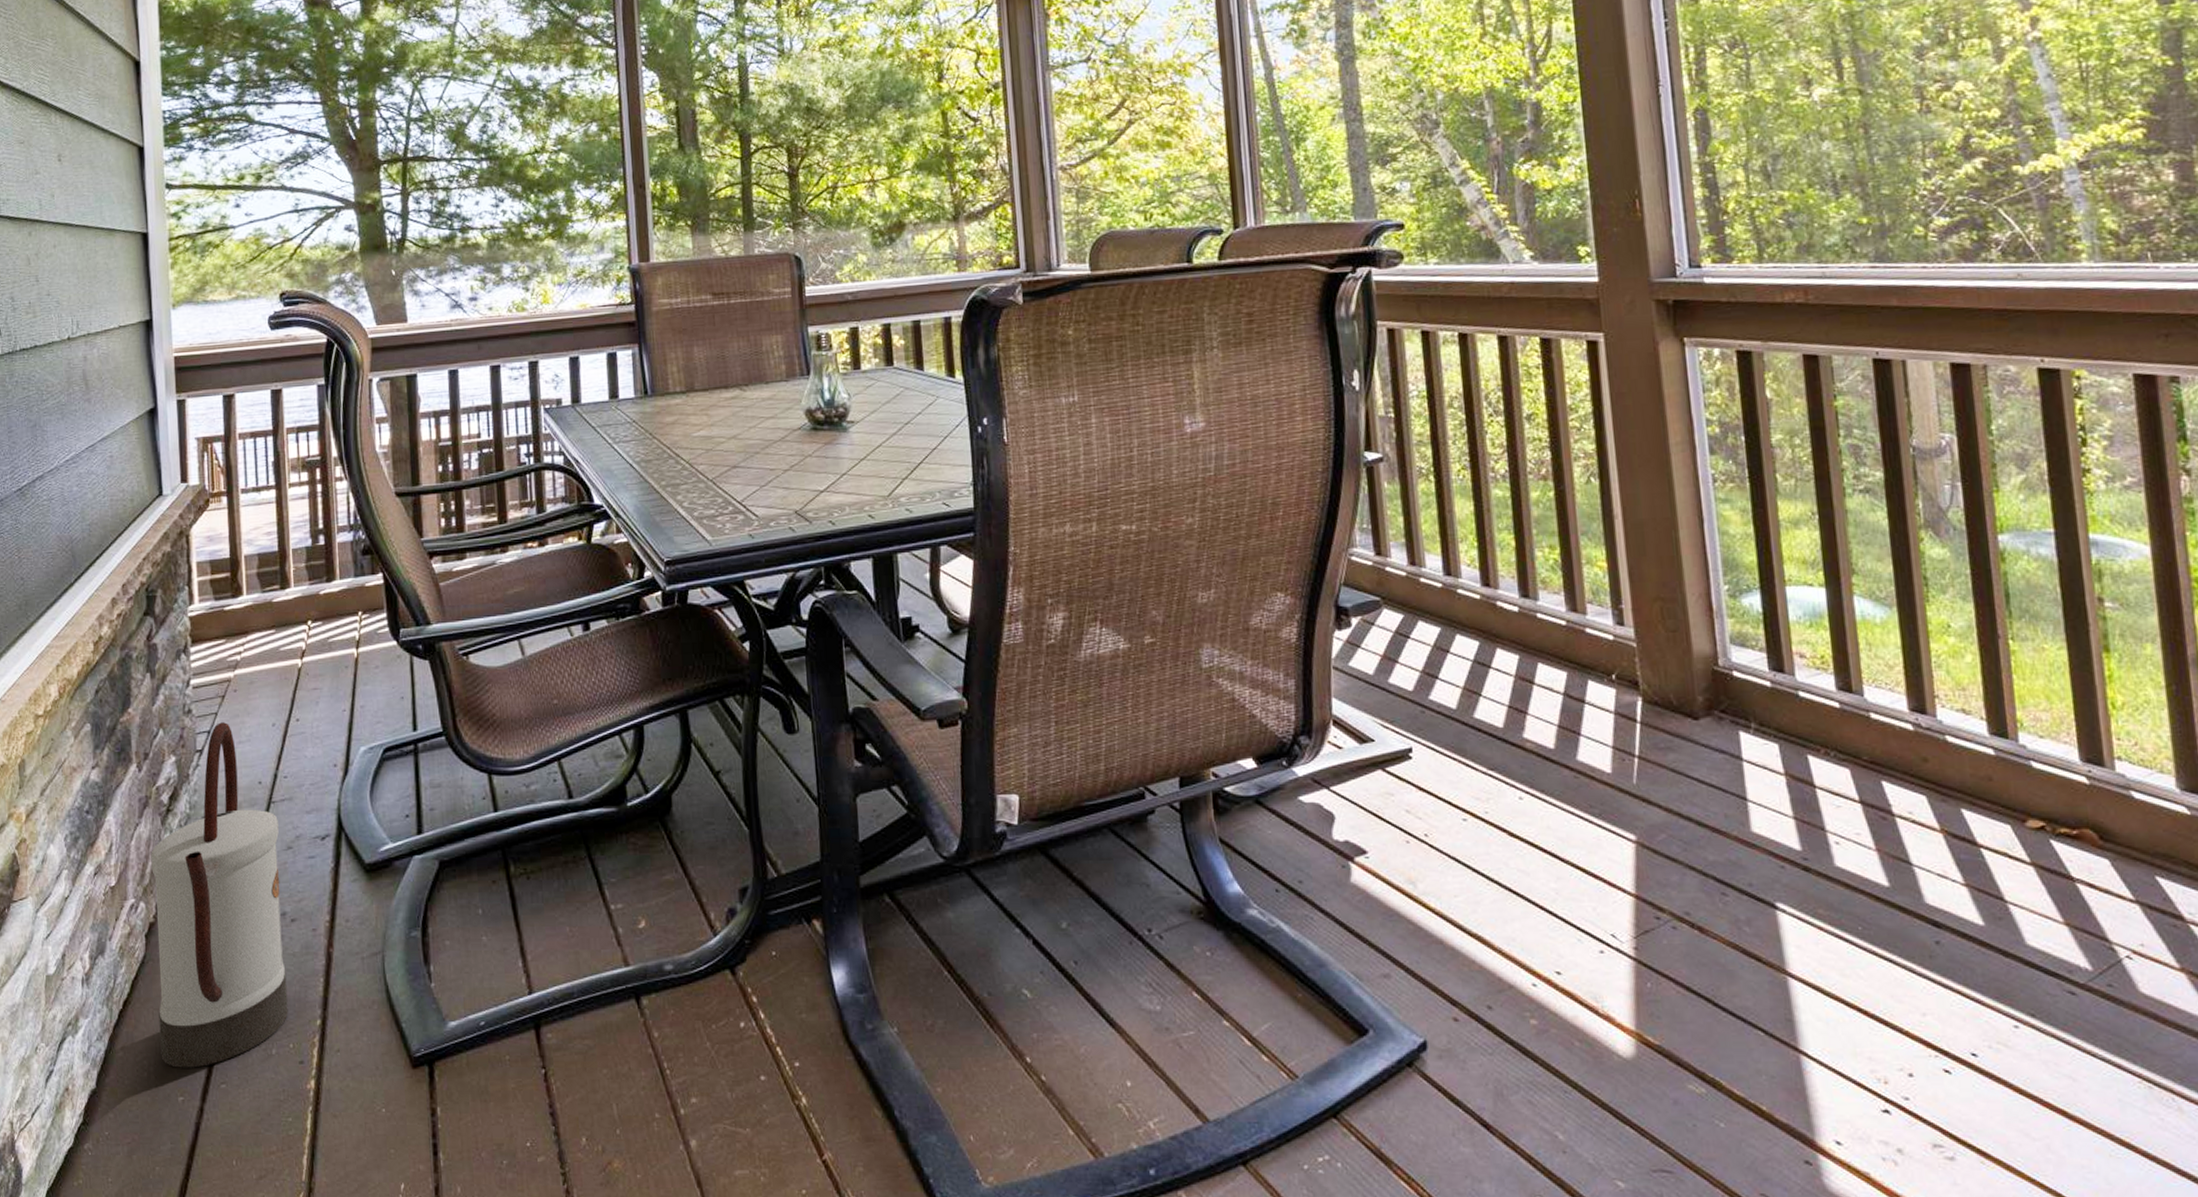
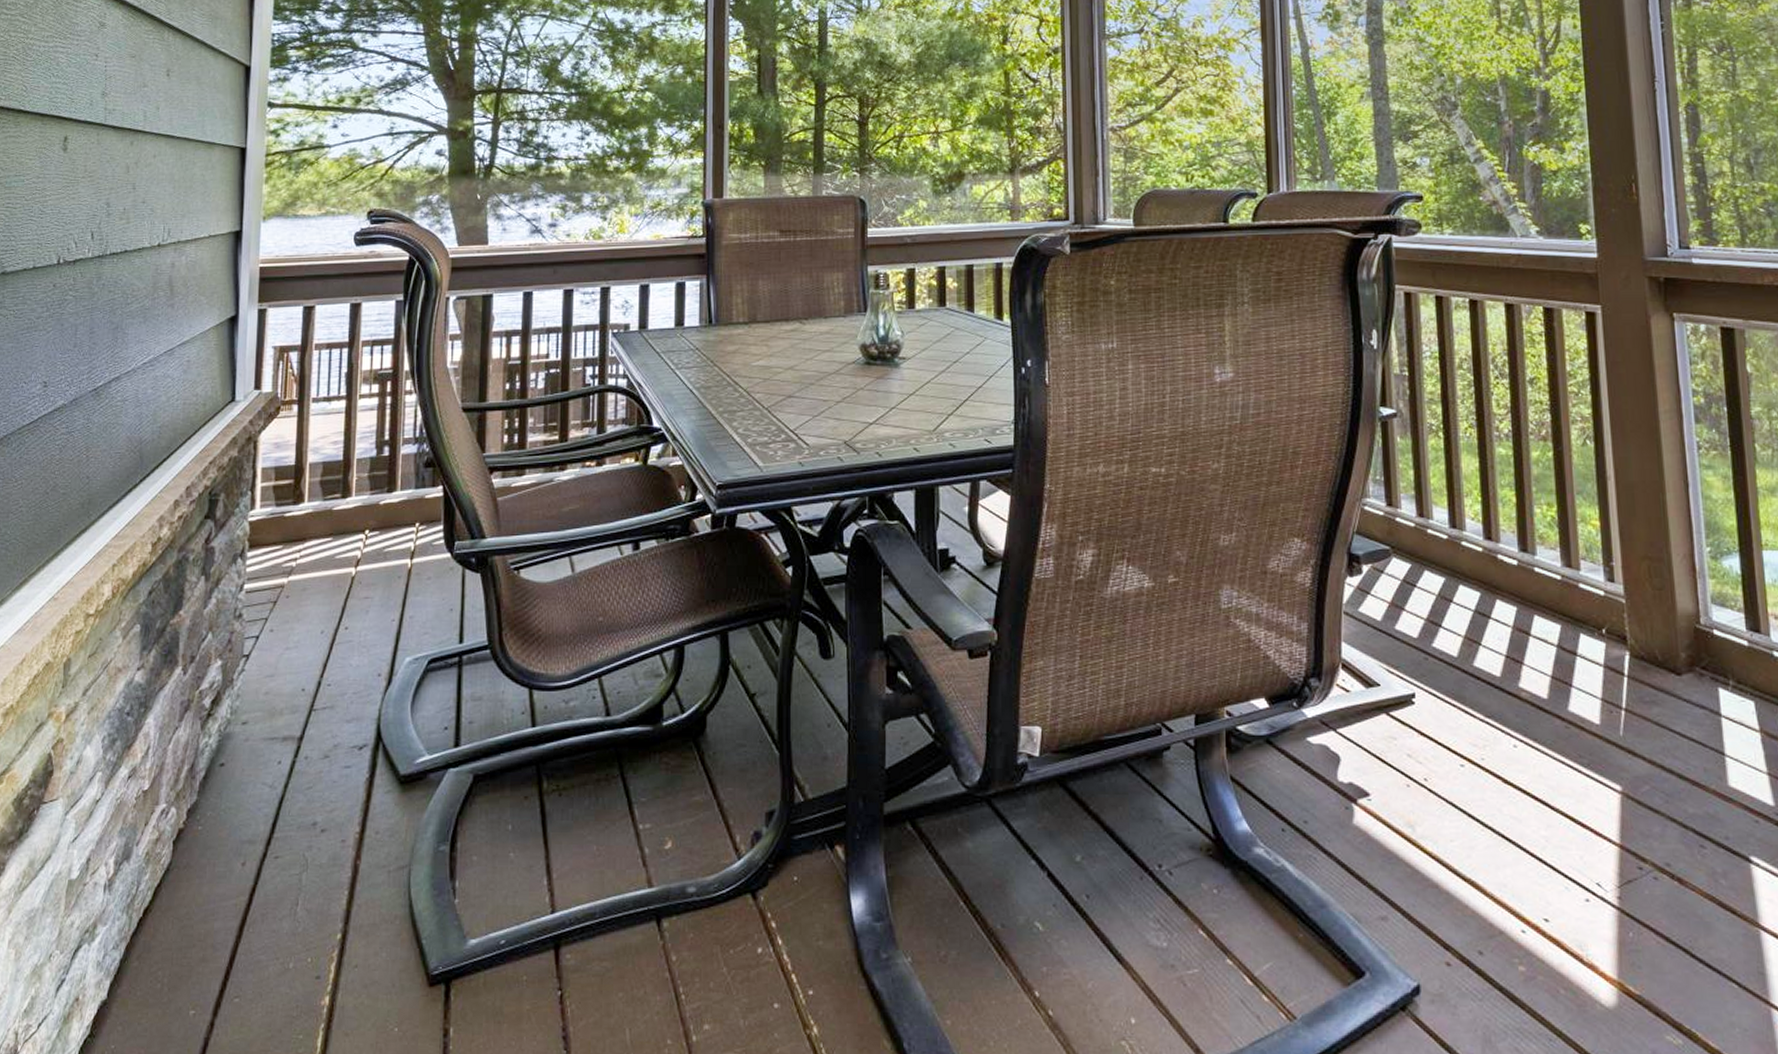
watering can: present [151,722,288,1068] -> none [176,628,318,981]

